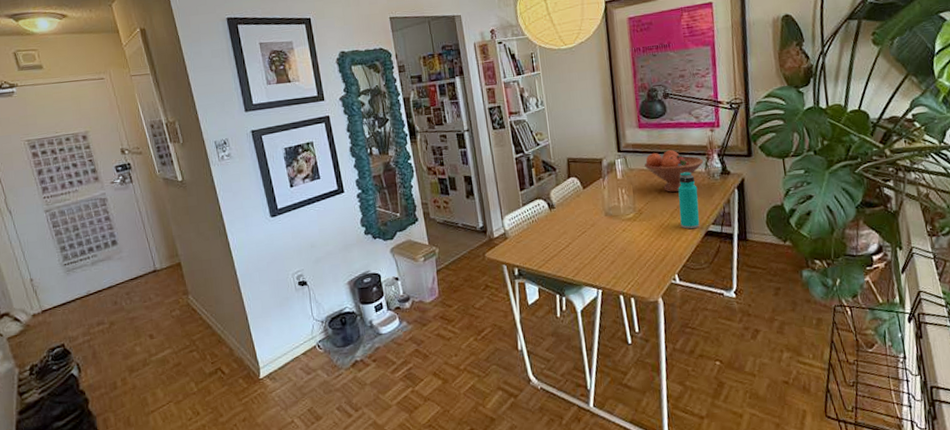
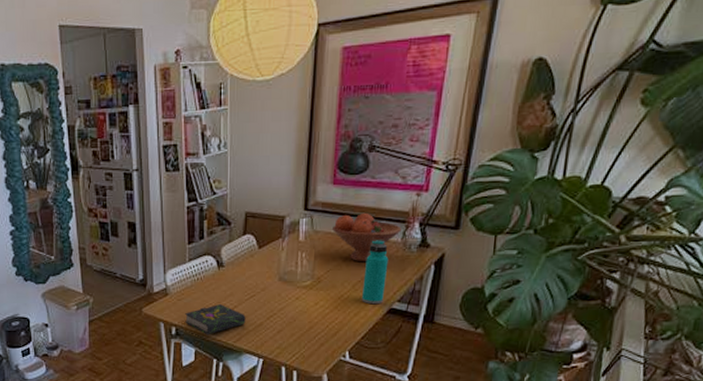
book: none [525,242,581,273] -> present [185,303,246,335]

